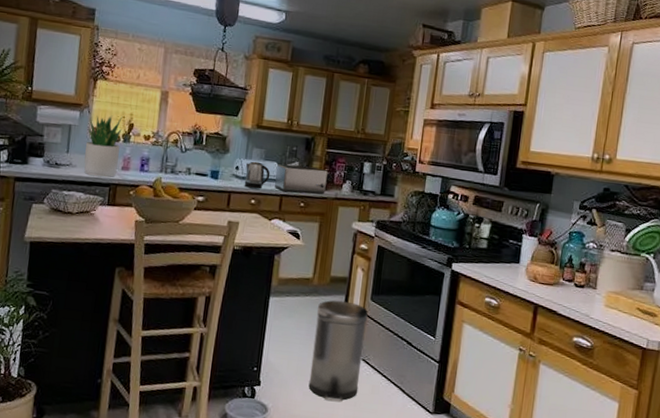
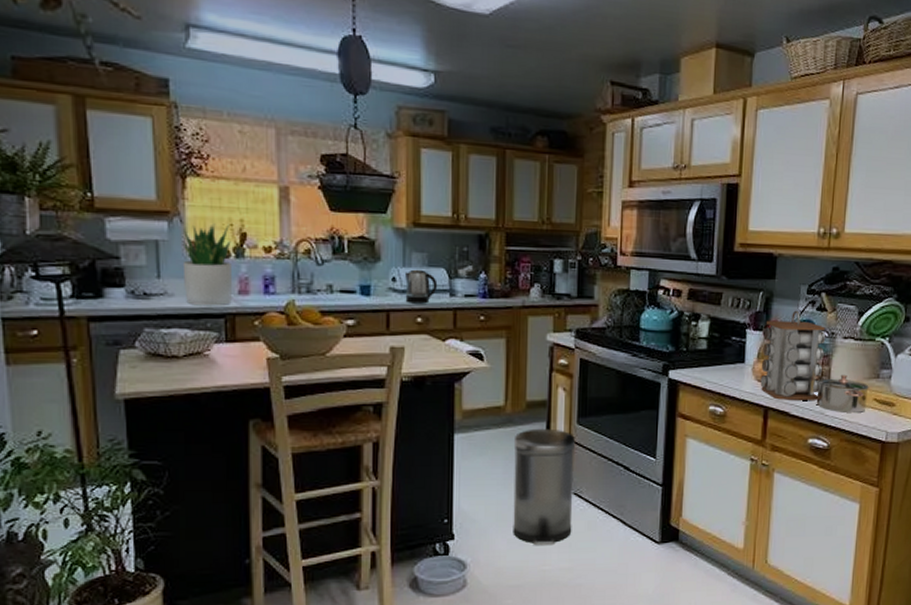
toaster: present [274,164,329,195] -> none [444,269,511,305]
spice rack: none [532,222,595,303] -> present [760,310,826,401]
cooking pot: none [582,283,633,320] -> present [816,374,869,414]

